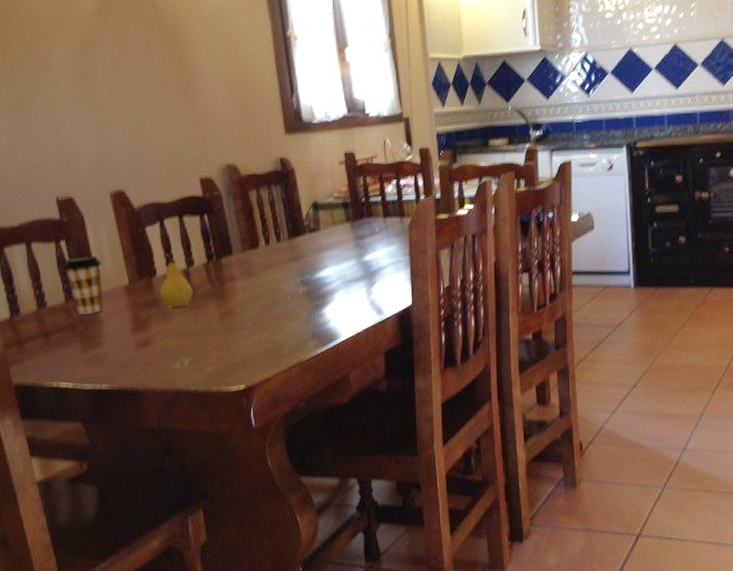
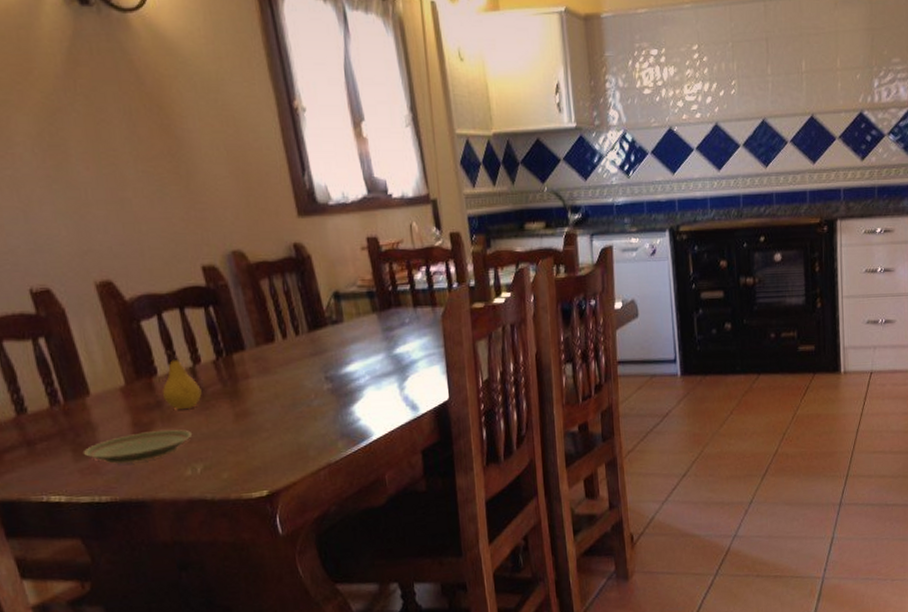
coffee cup: present [63,256,104,315] -> none [43,354,97,421]
plate: none [89,326,182,355] -> present [82,429,192,464]

